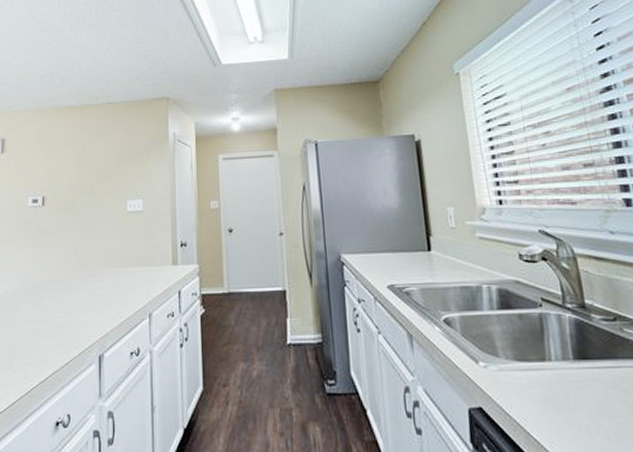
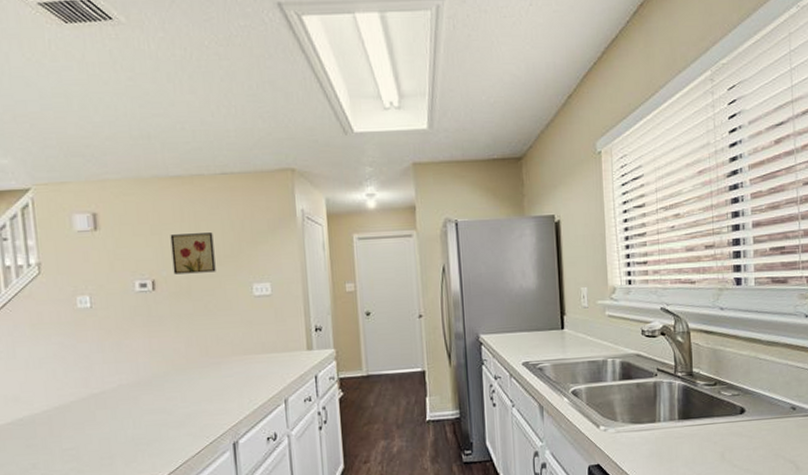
wall art: none [61,154,96,192] -> present [170,232,216,275]

